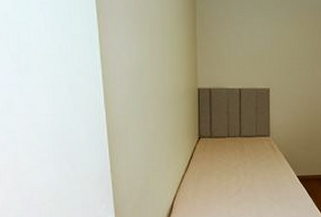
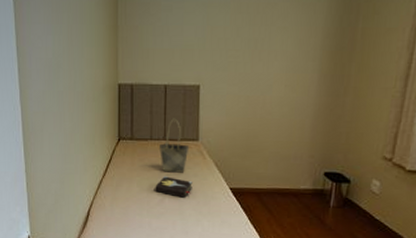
hardback book: none [232,169,265,187] -> present [155,176,193,198]
tote bag: none [236,117,262,165] -> present [160,118,190,173]

